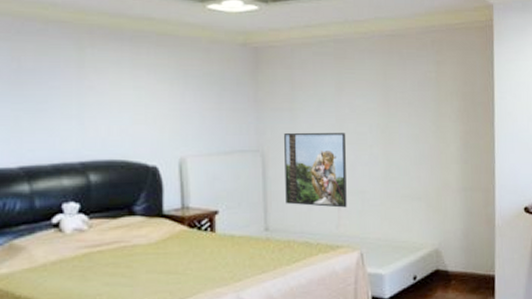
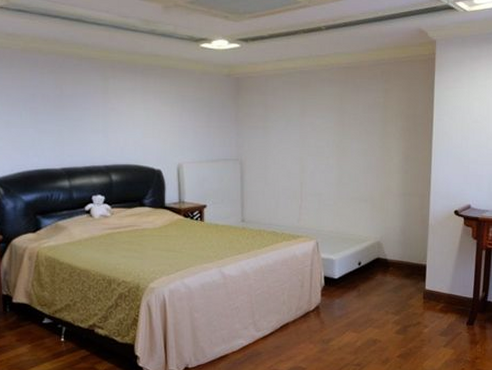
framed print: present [284,132,347,208] -> none [258,145,308,206]

